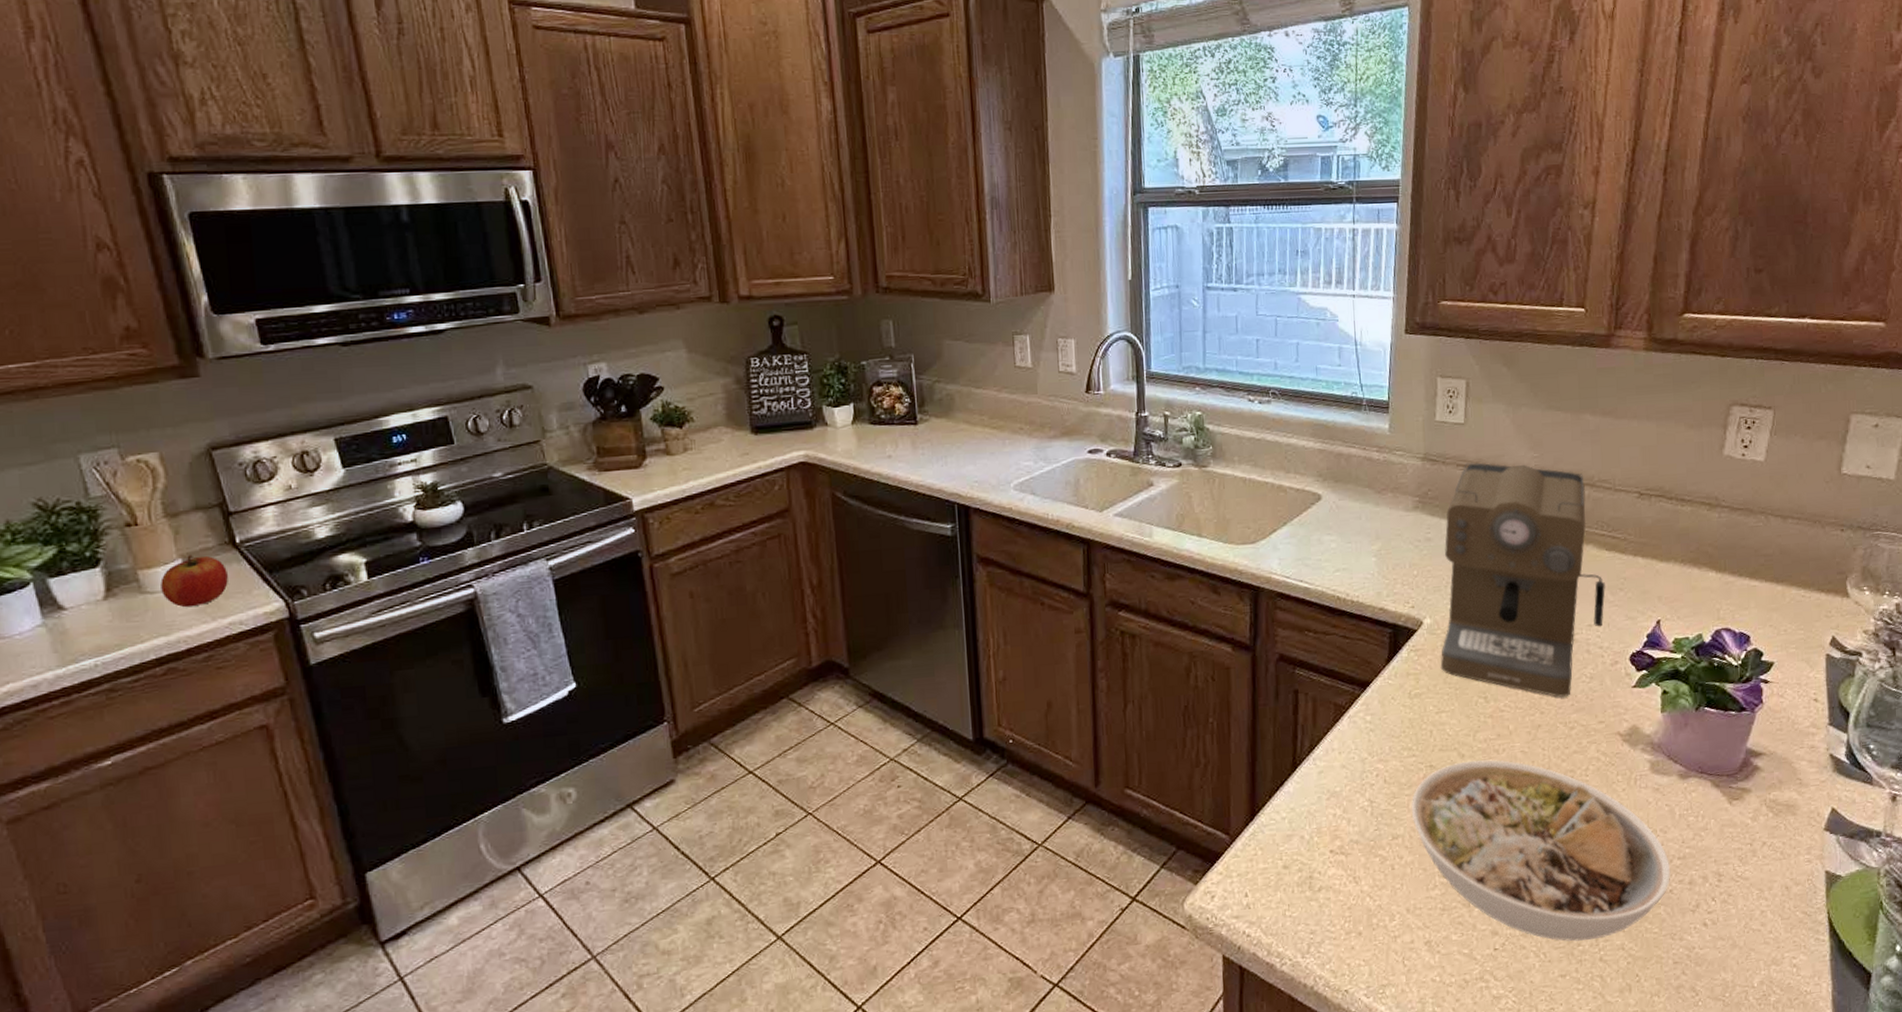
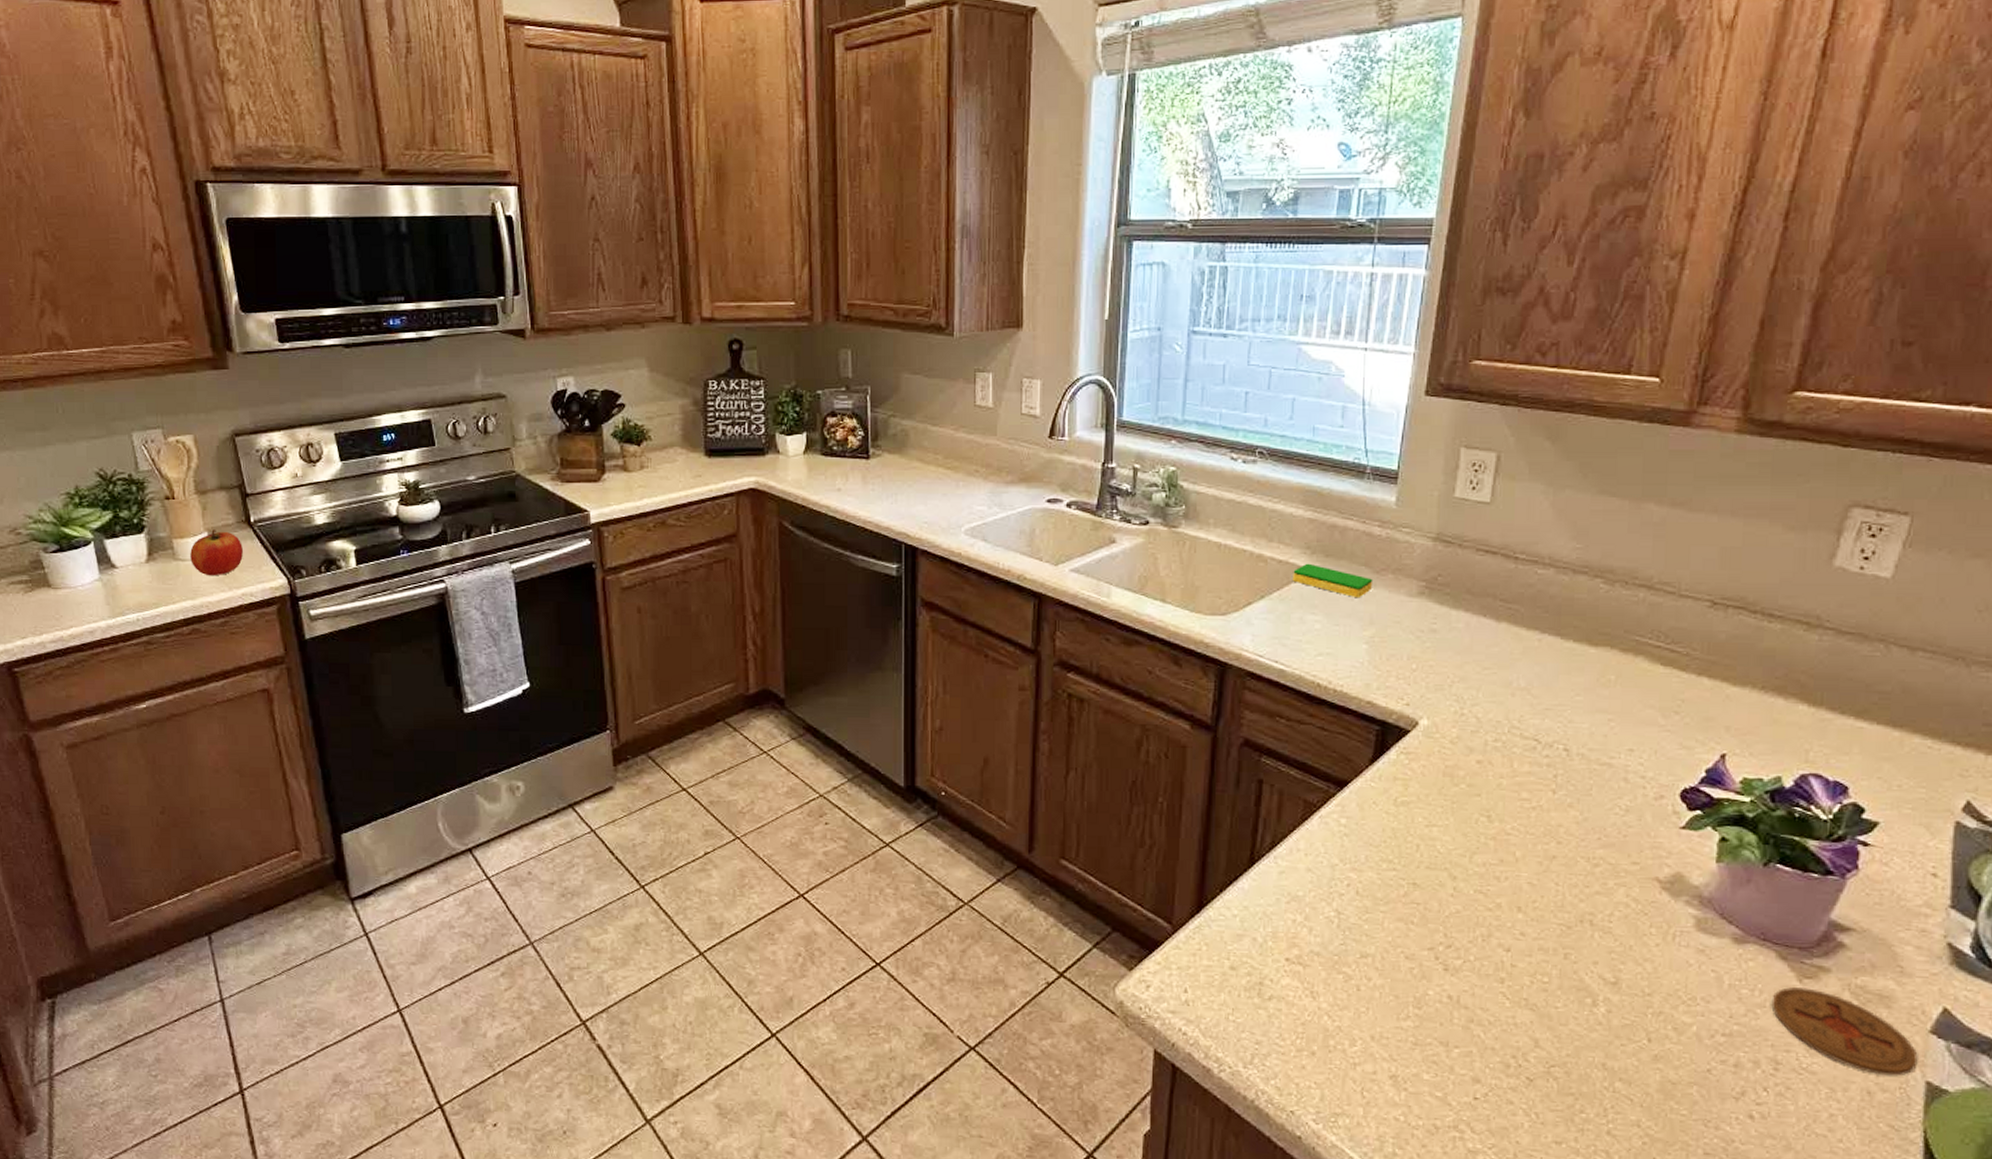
dish sponge: none [1309,489,1376,517] -> present [1293,563,1373,599]
bowl: present [1411,759,1671,942] -> none [1386,884,1711,1109]
coffee maker: present [1440,462,1605,697] -> none [1435,549,1656,828]
coaster: none [1711,808,1818,872] -> present [1771,987,1918,1076]

